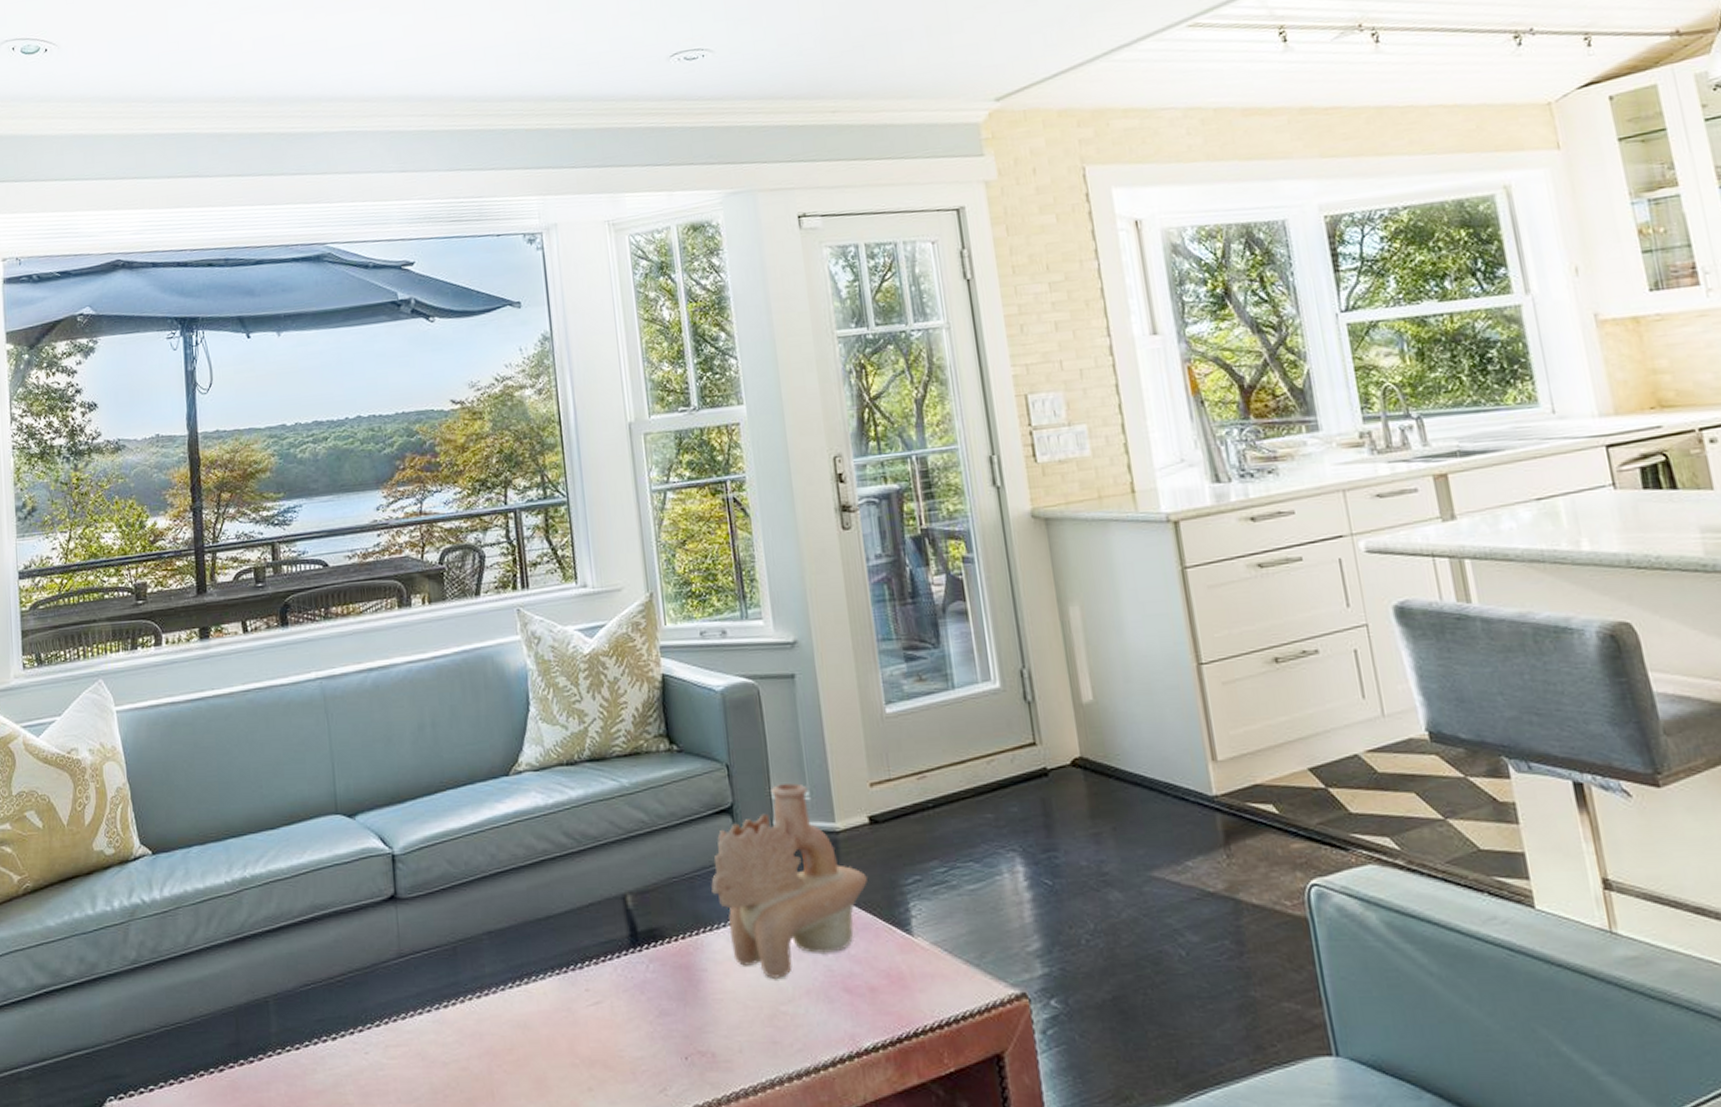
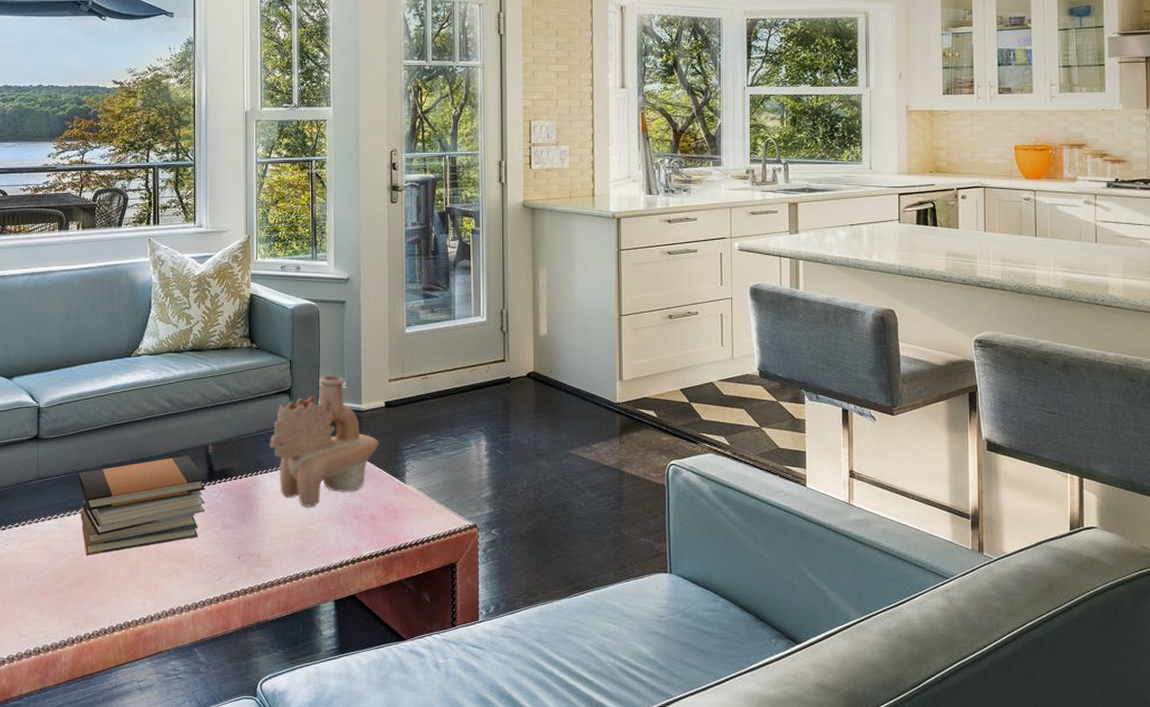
book stack: none [453,910,633,1064] -> present [78,455,206,556]

